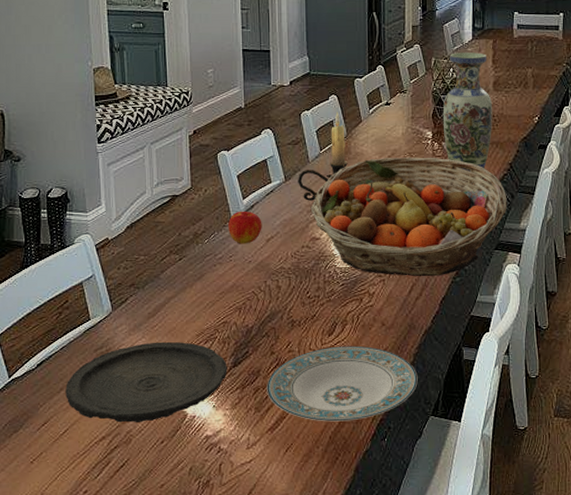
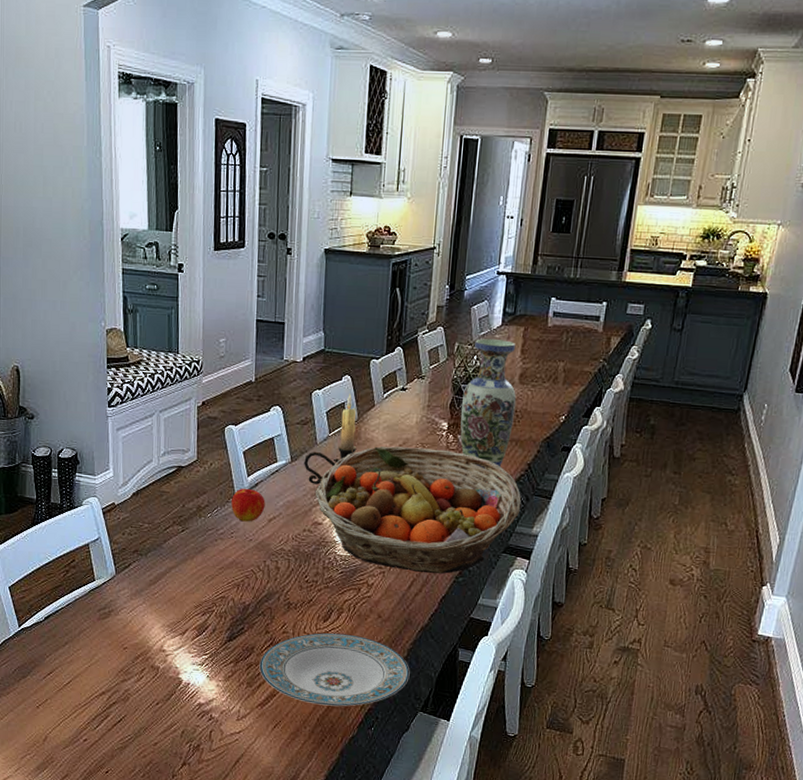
plate: present [66,341,228,423] -> none [70,608,223,683]

